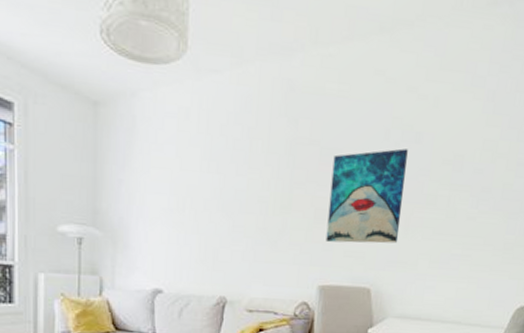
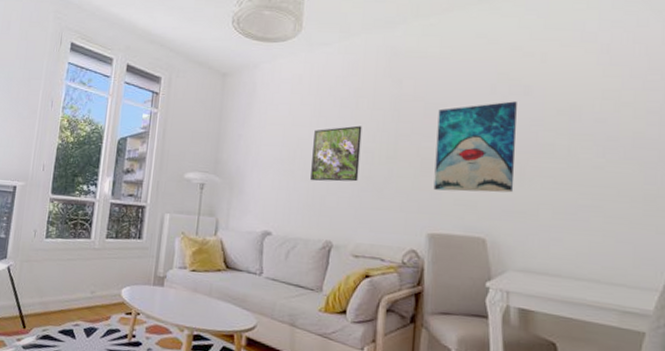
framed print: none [202,171,257,234] -> present [310,125,362,182]

